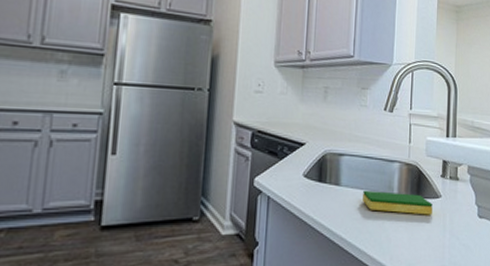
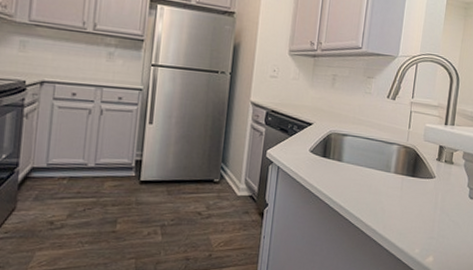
dish sponge: present [363,190,433,215] -> none [362,167,426,193]

